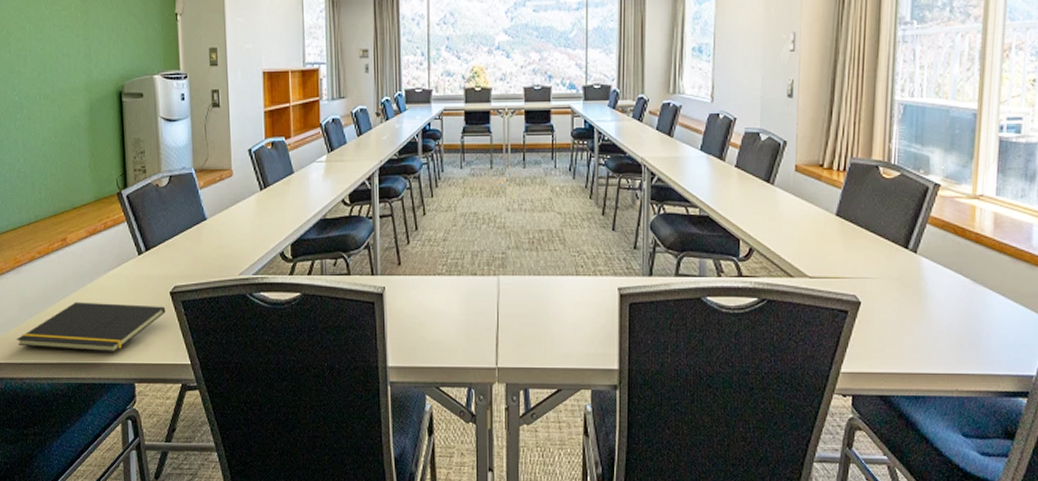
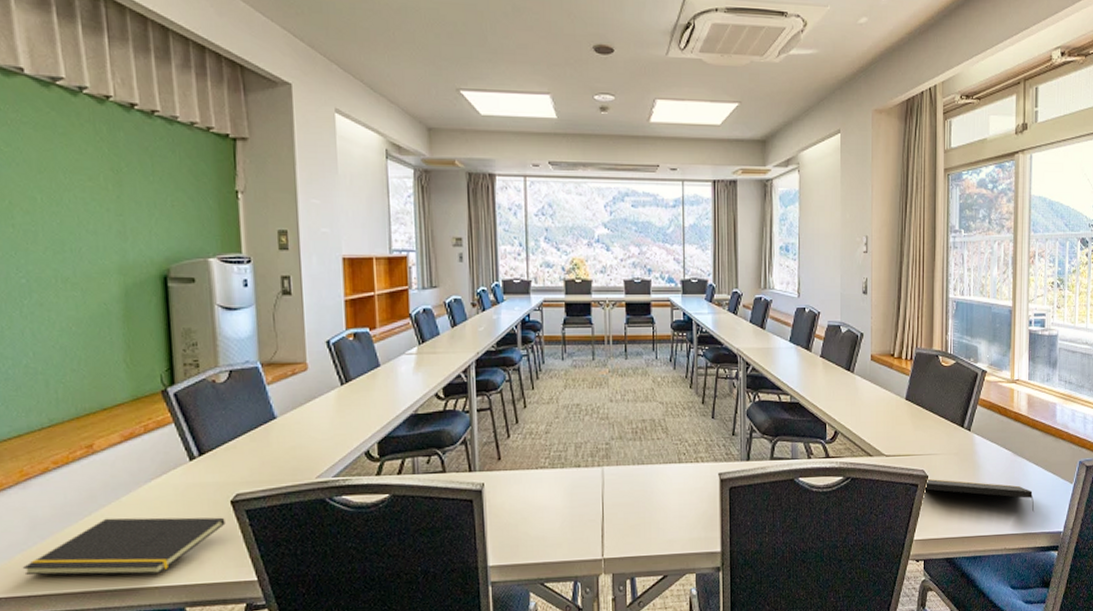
notepad: none [854,305,998,351] -> present [923,478,1035,513]

